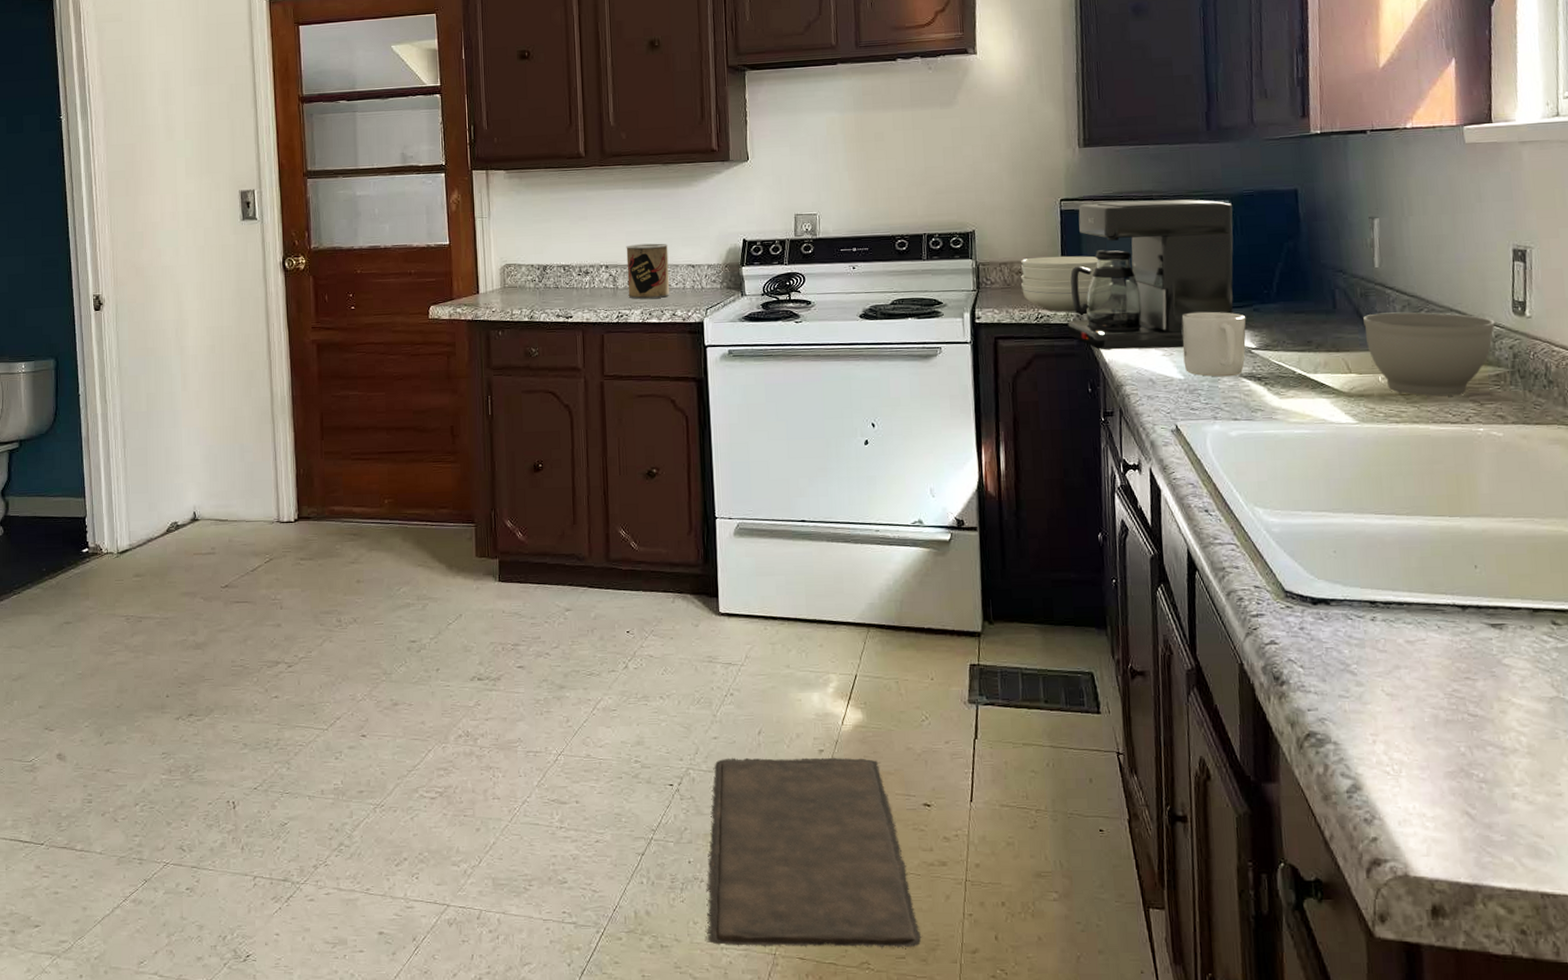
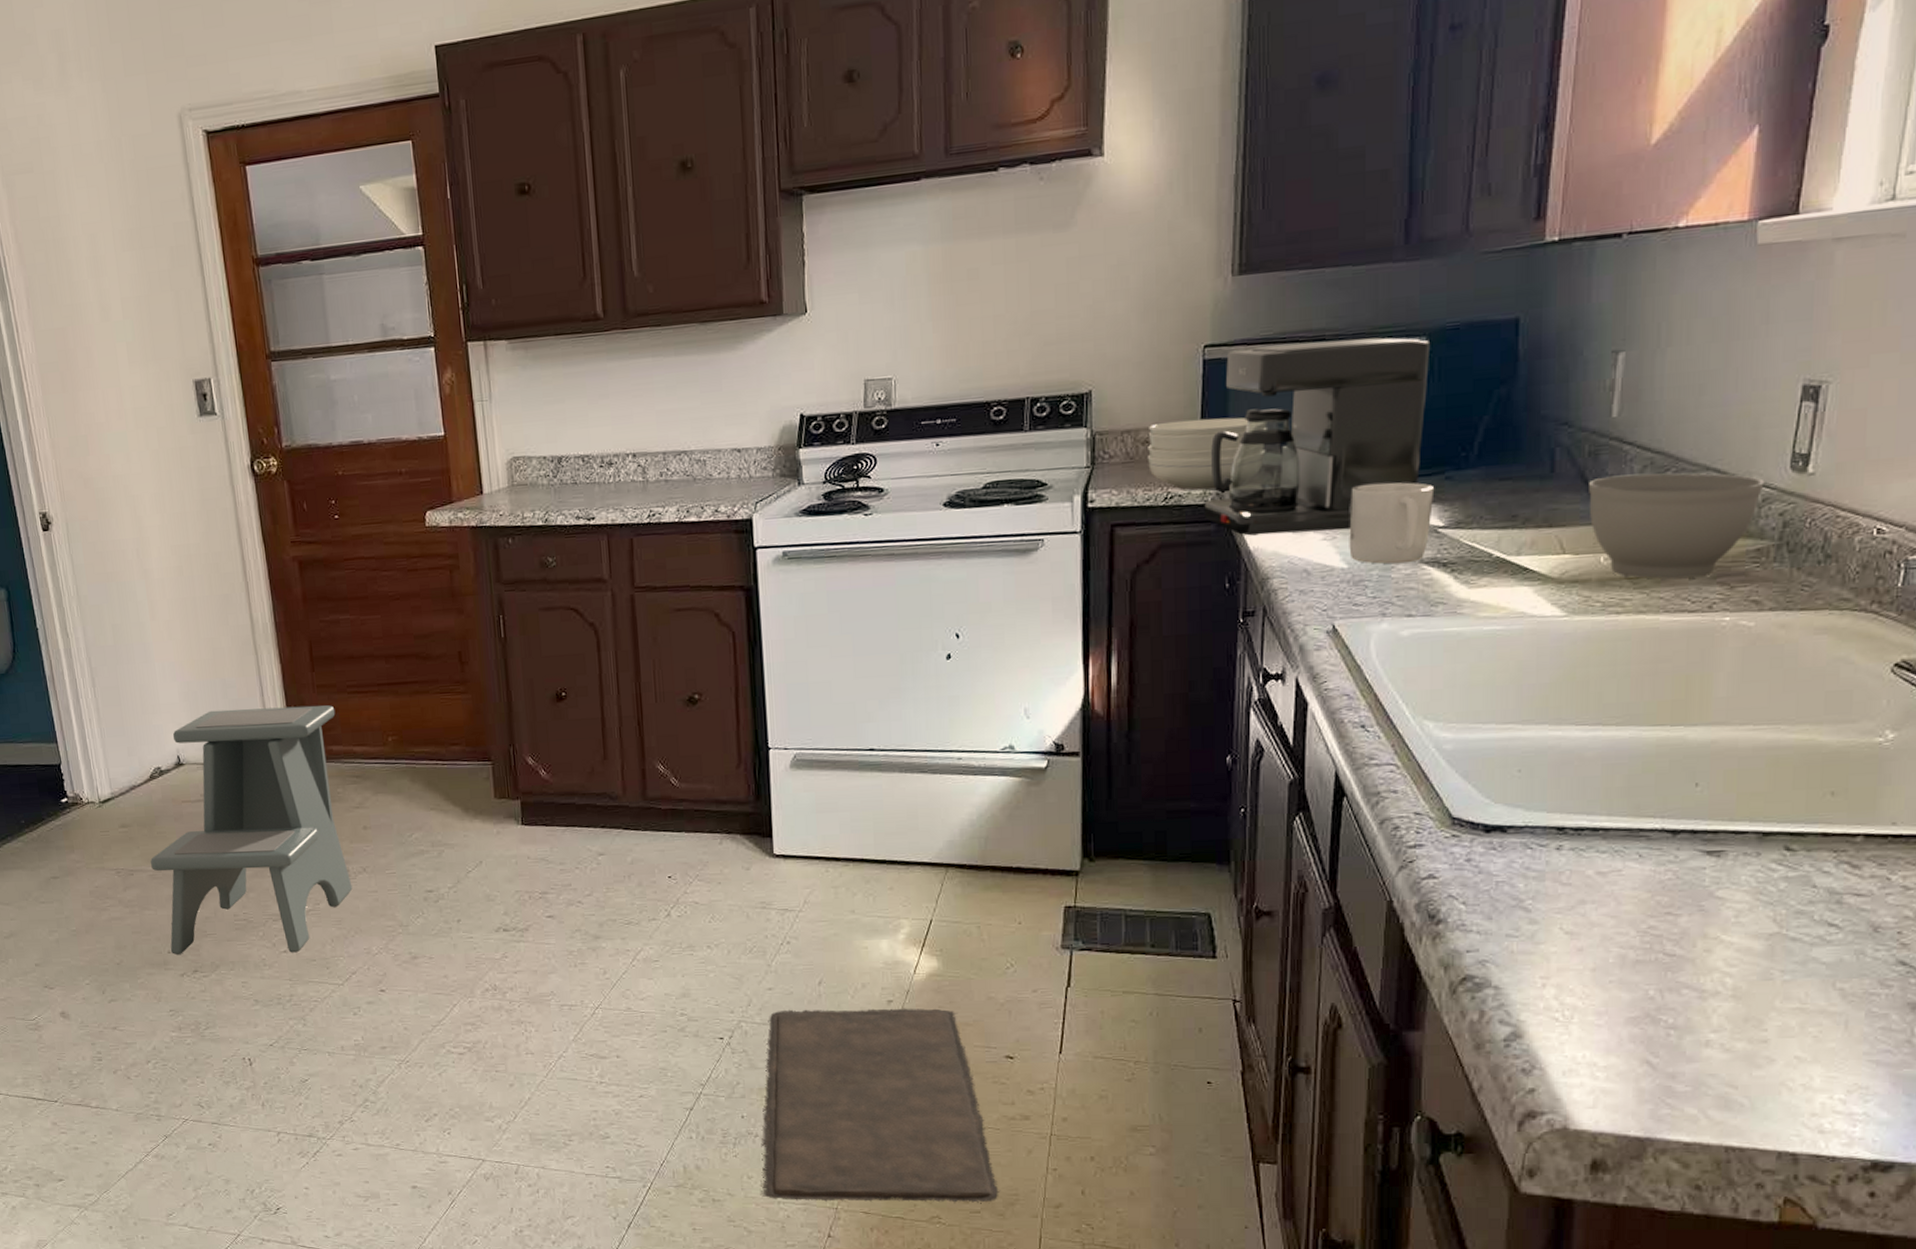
step stool: none [158,469,343,698] -> present [150,705,353,955]
tin can: present [626,243,670,299] -> none [657,423,712,494]

